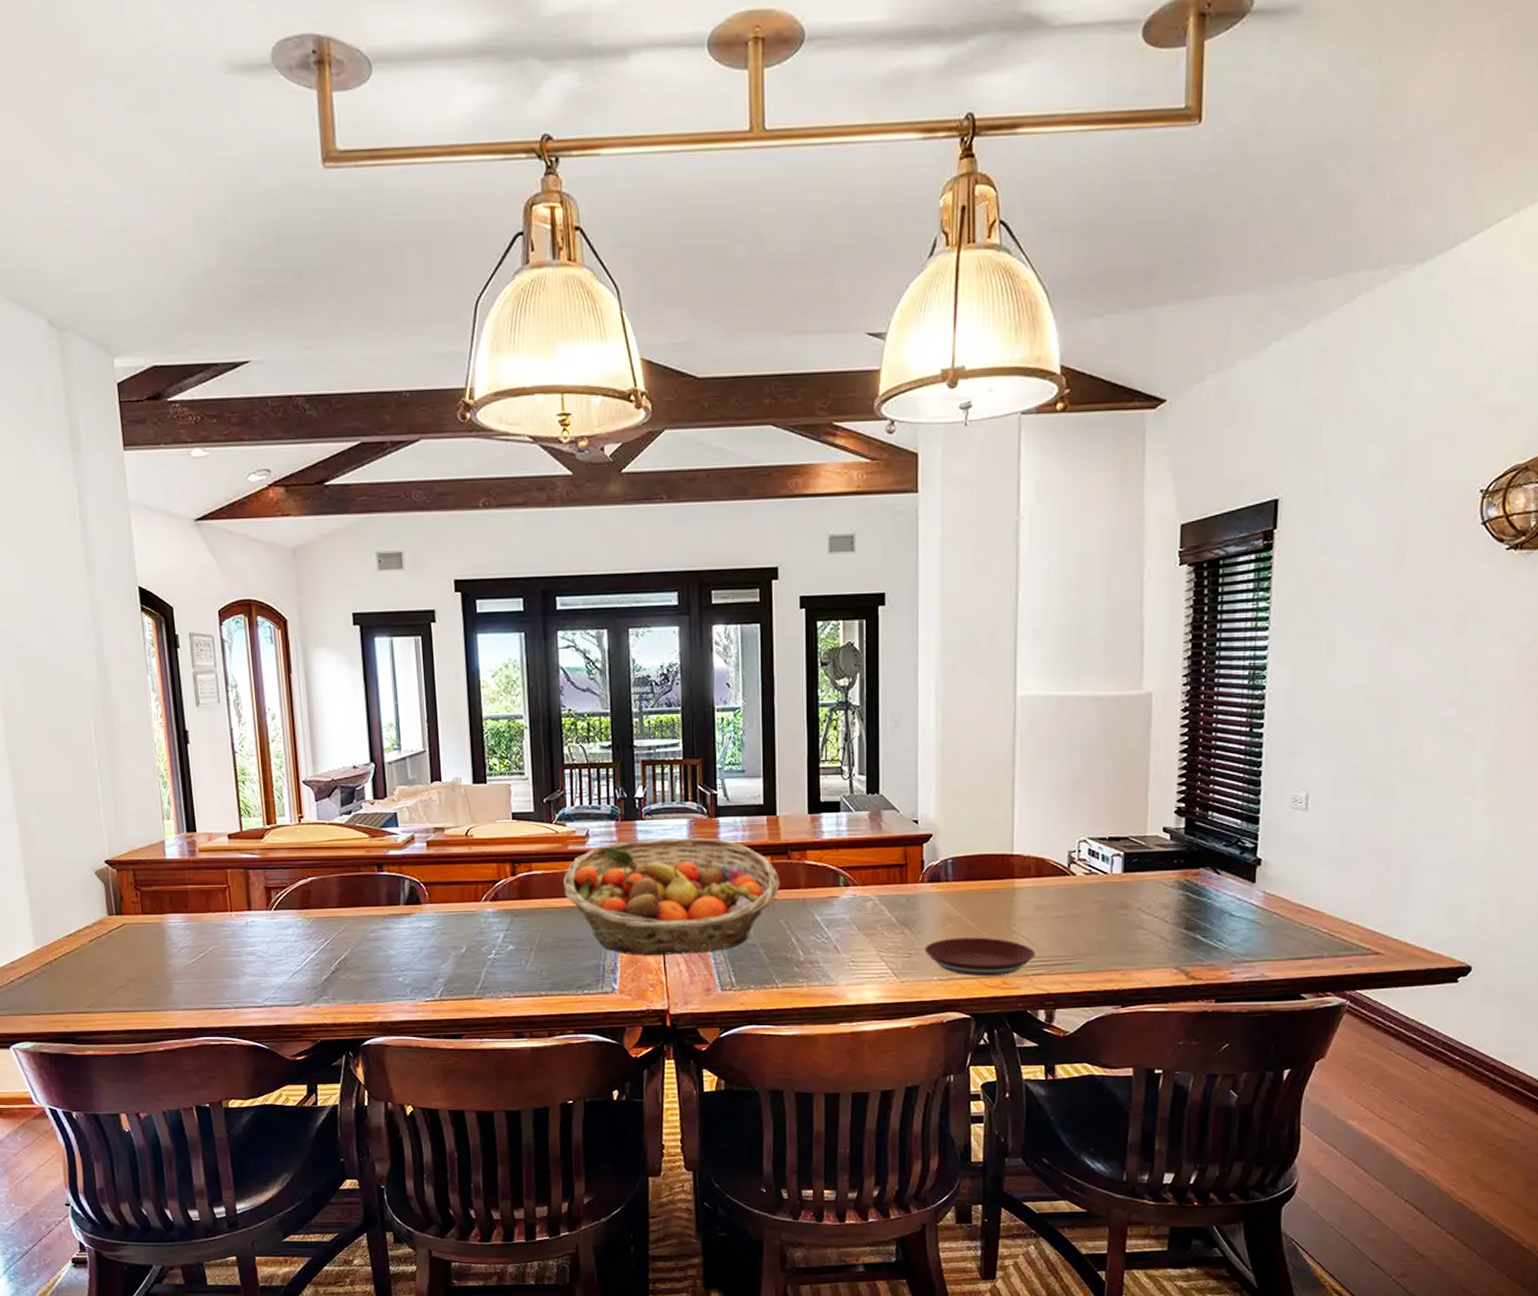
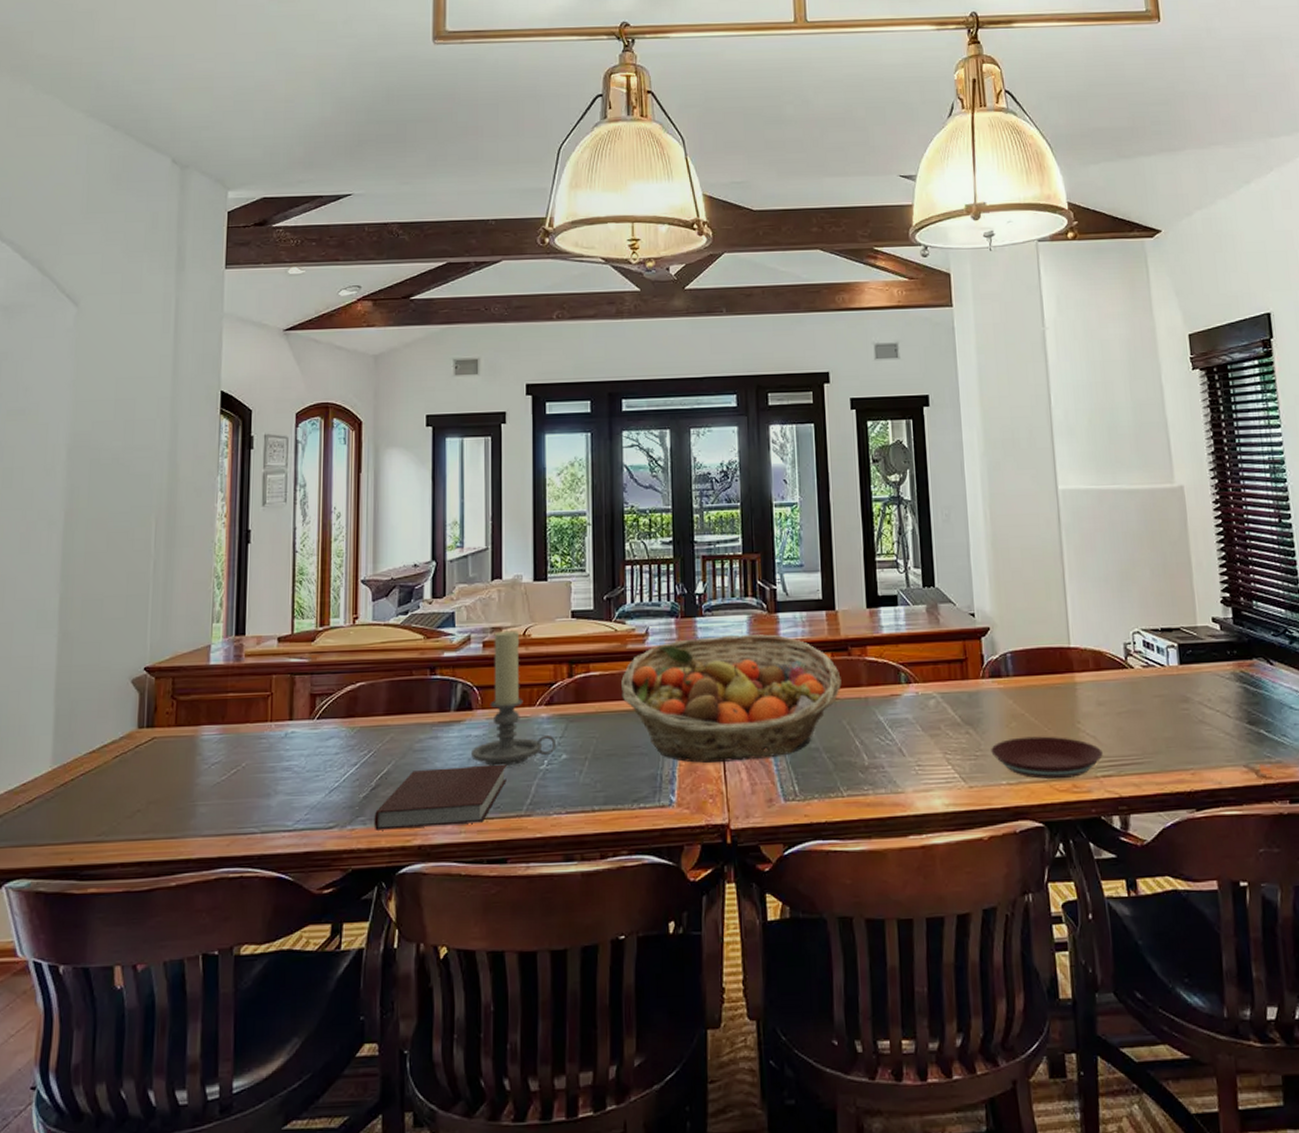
notebook: none [336,953,457,1008] -> present [374,764,507,830]
candle holder: none [422,830,503,955] -> present [471,630,557,766]

